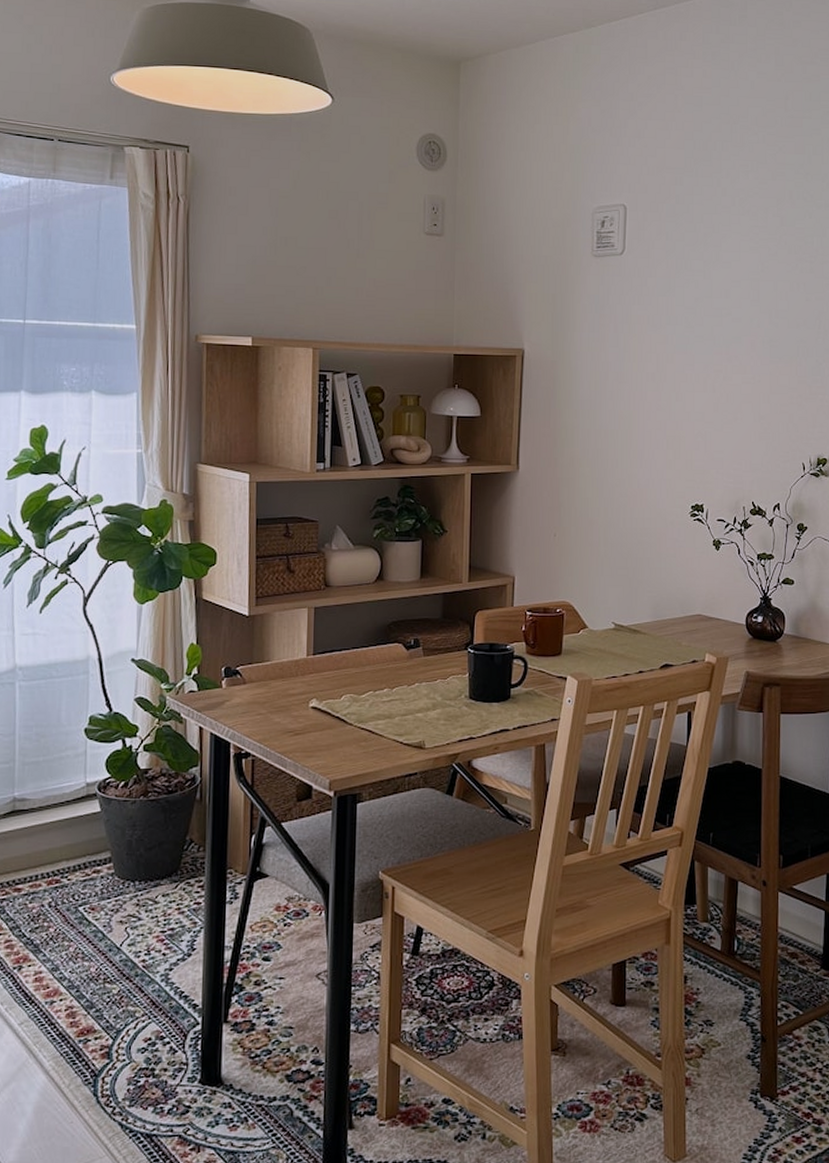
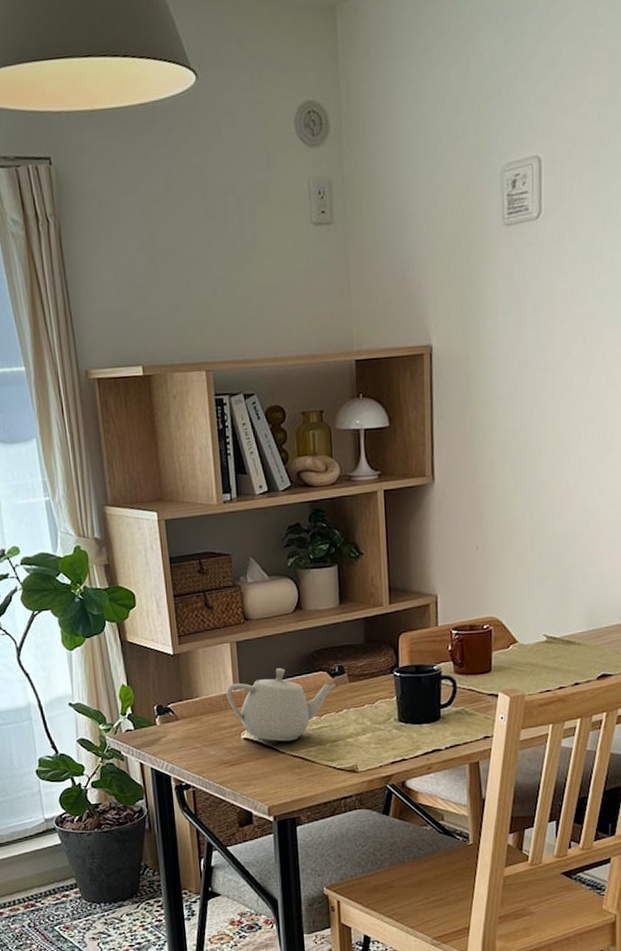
teapot: none [298,637,409,713] -> present [226,668,335,742]

